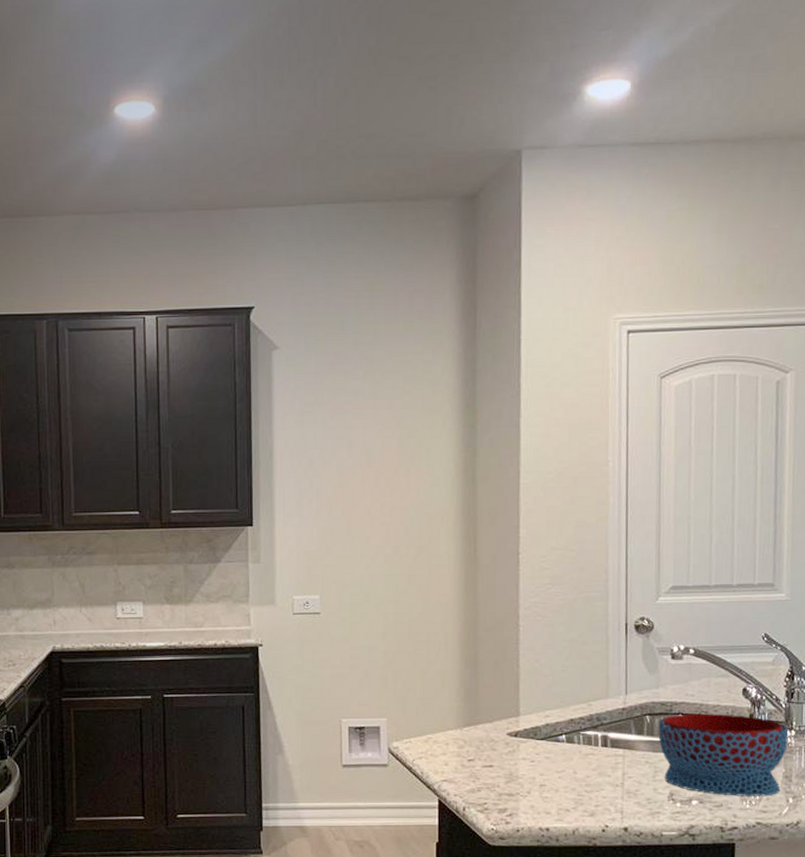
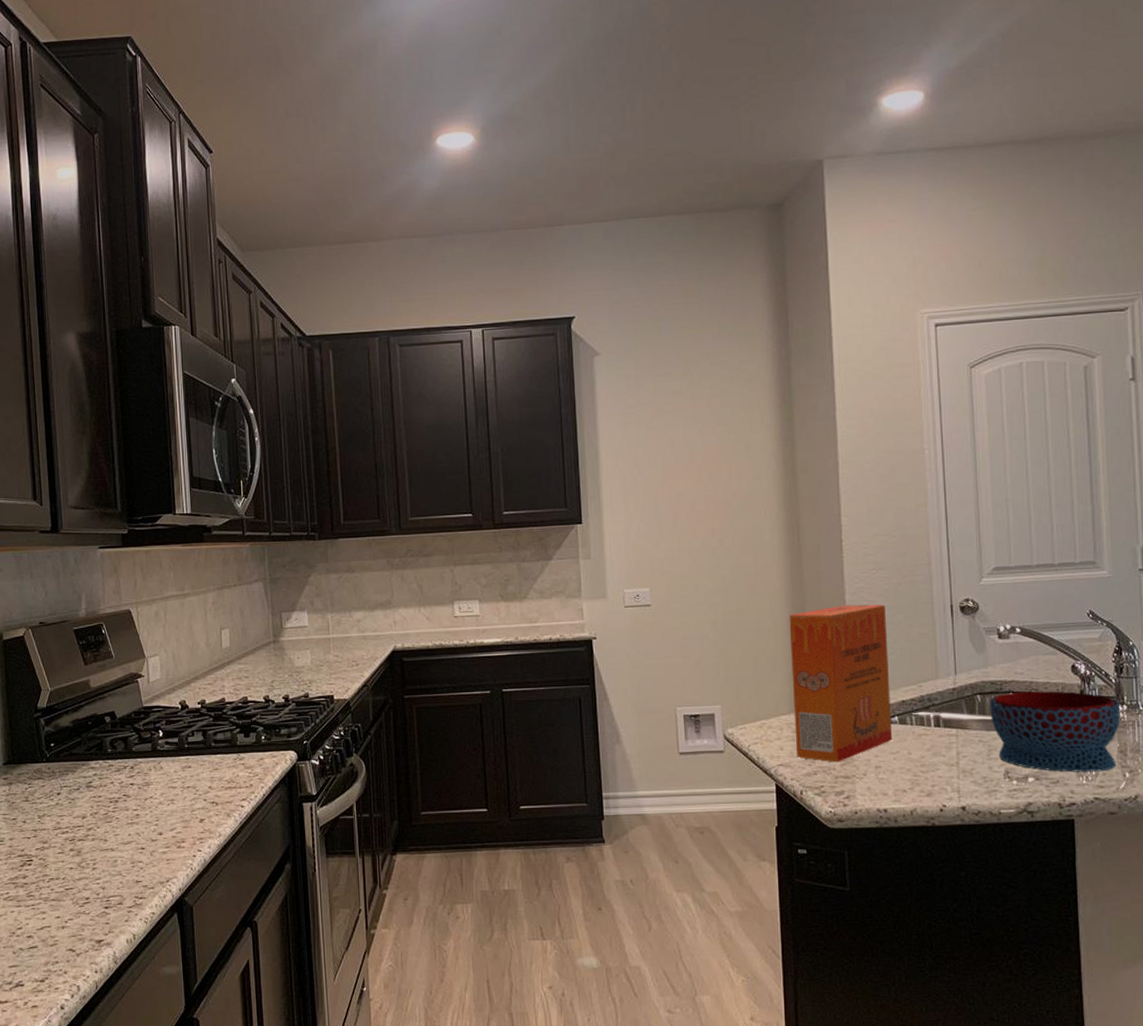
cereal box: none [460,619,560,780] -> present [789,604,893,763]

